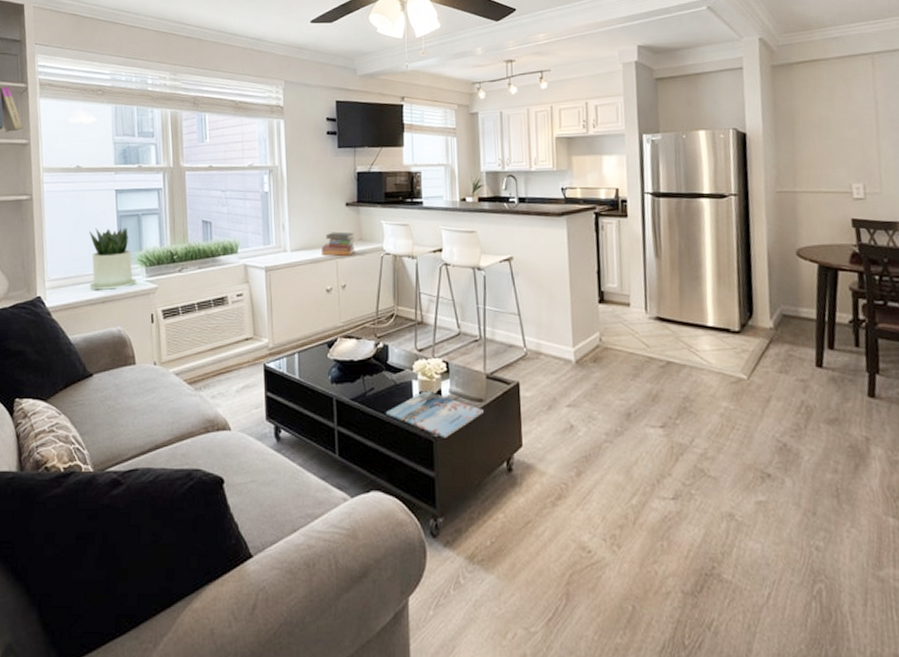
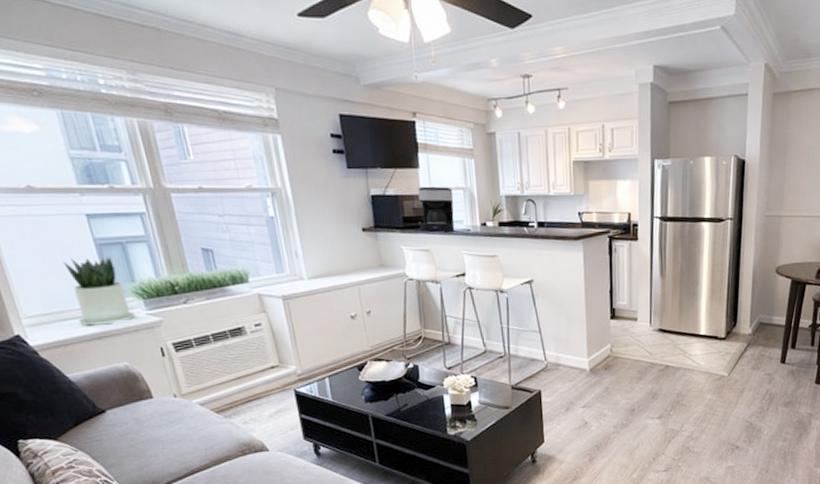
books: present [322,231,355,256] -> none [341,258,376,283]
magazine: present [385,391,484,438] -> none [420,403,510,441]
coffee maker: none [395,163,451,208] -> present [414,186,472,233]

